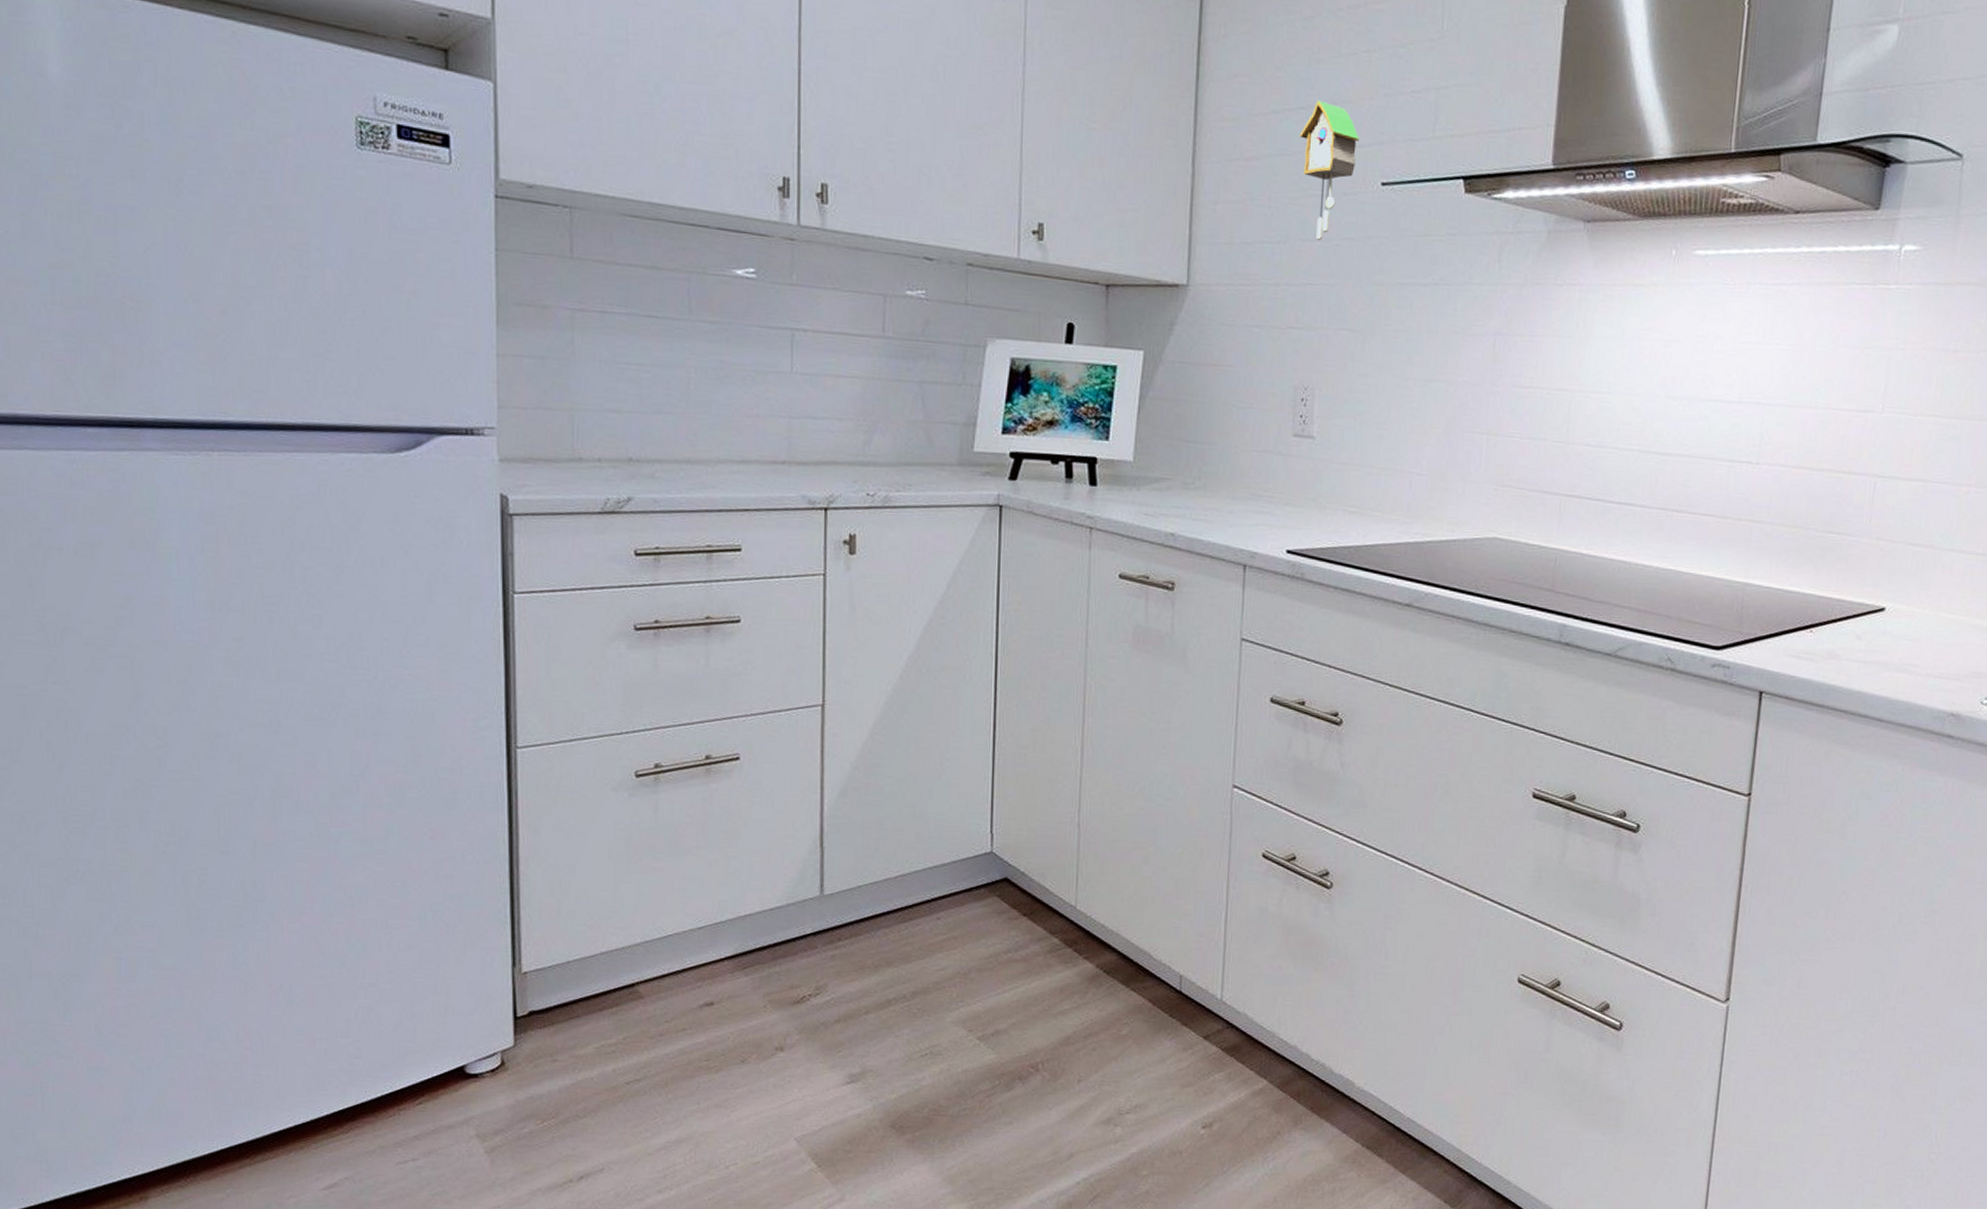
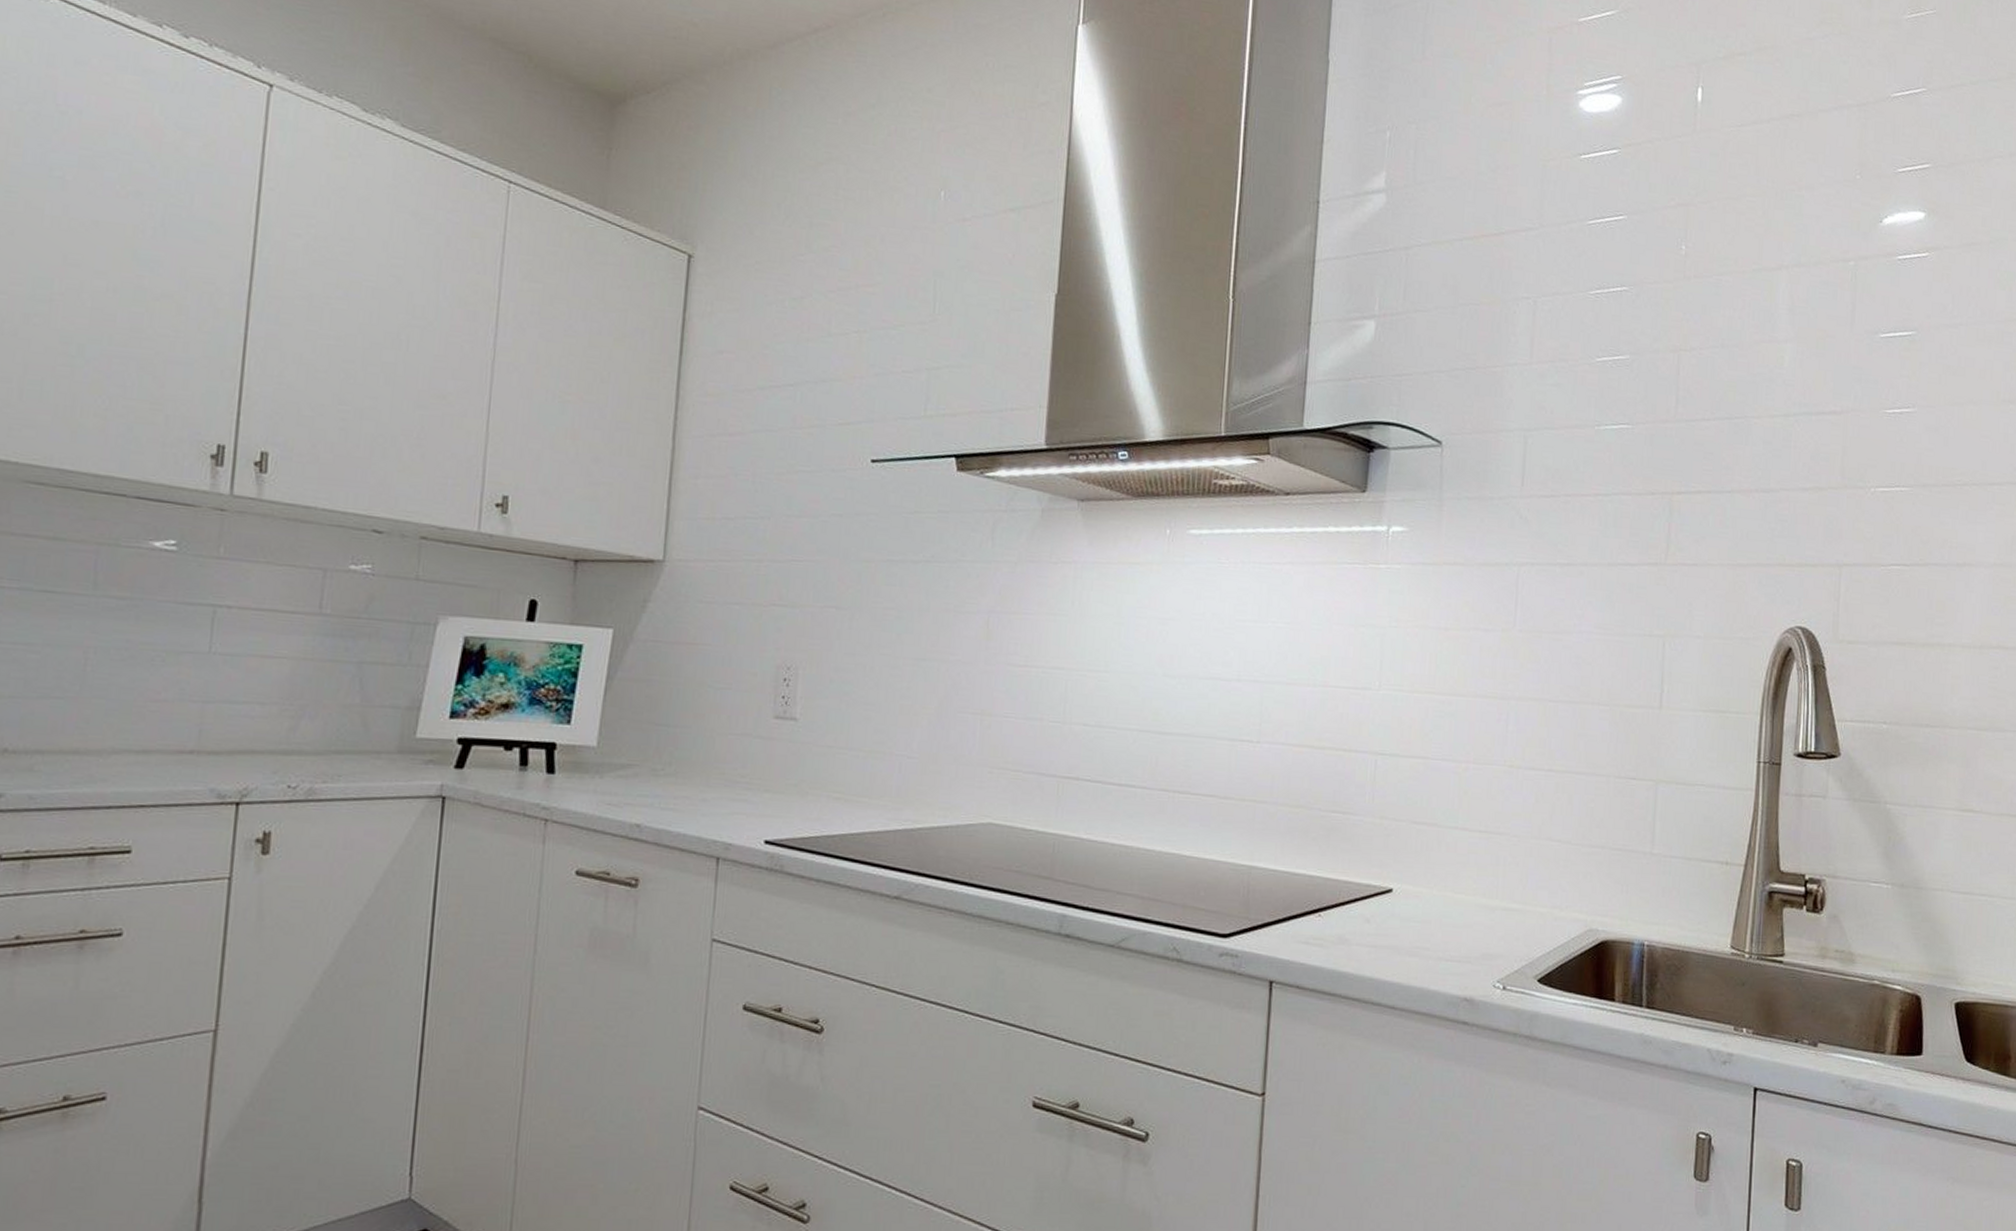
cuckoo clock: present [1299,100,1360,240] -> none [787,378,849,516]

